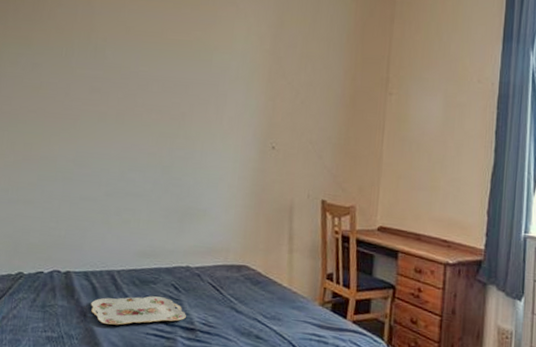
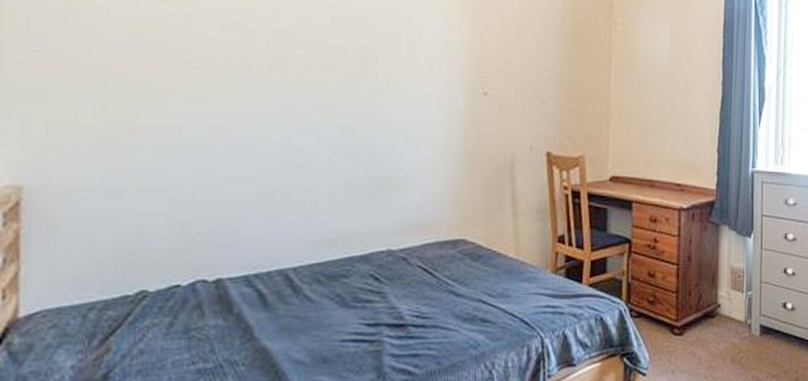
serving tray: present [91,296,186,325] -> none [259,292,393,339]

